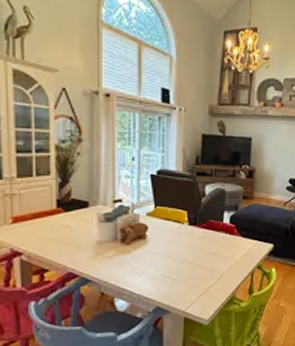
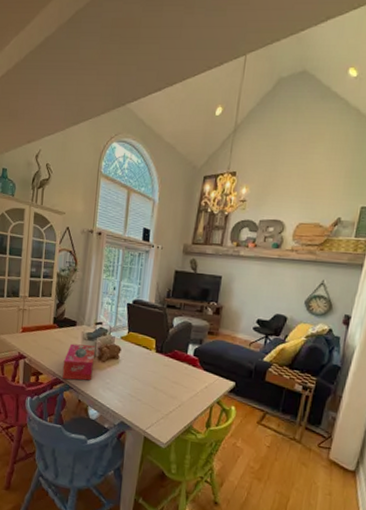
tissue box: none [76,227,116,273] -> present [62,343,95,381]

